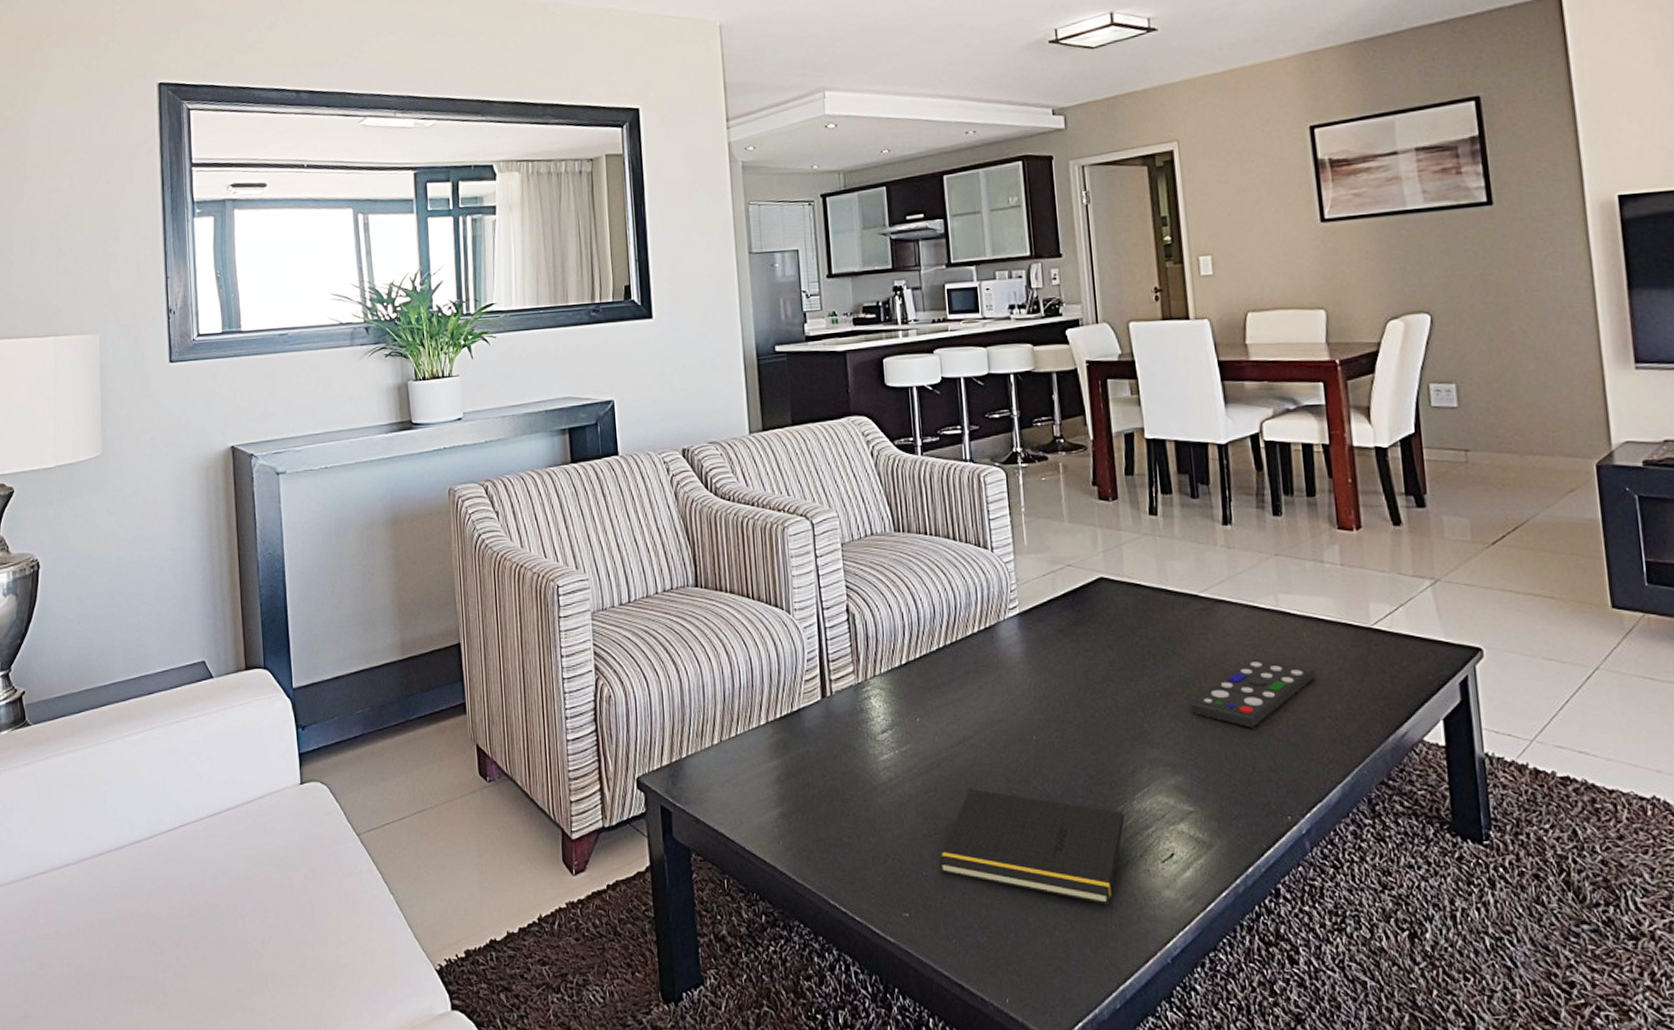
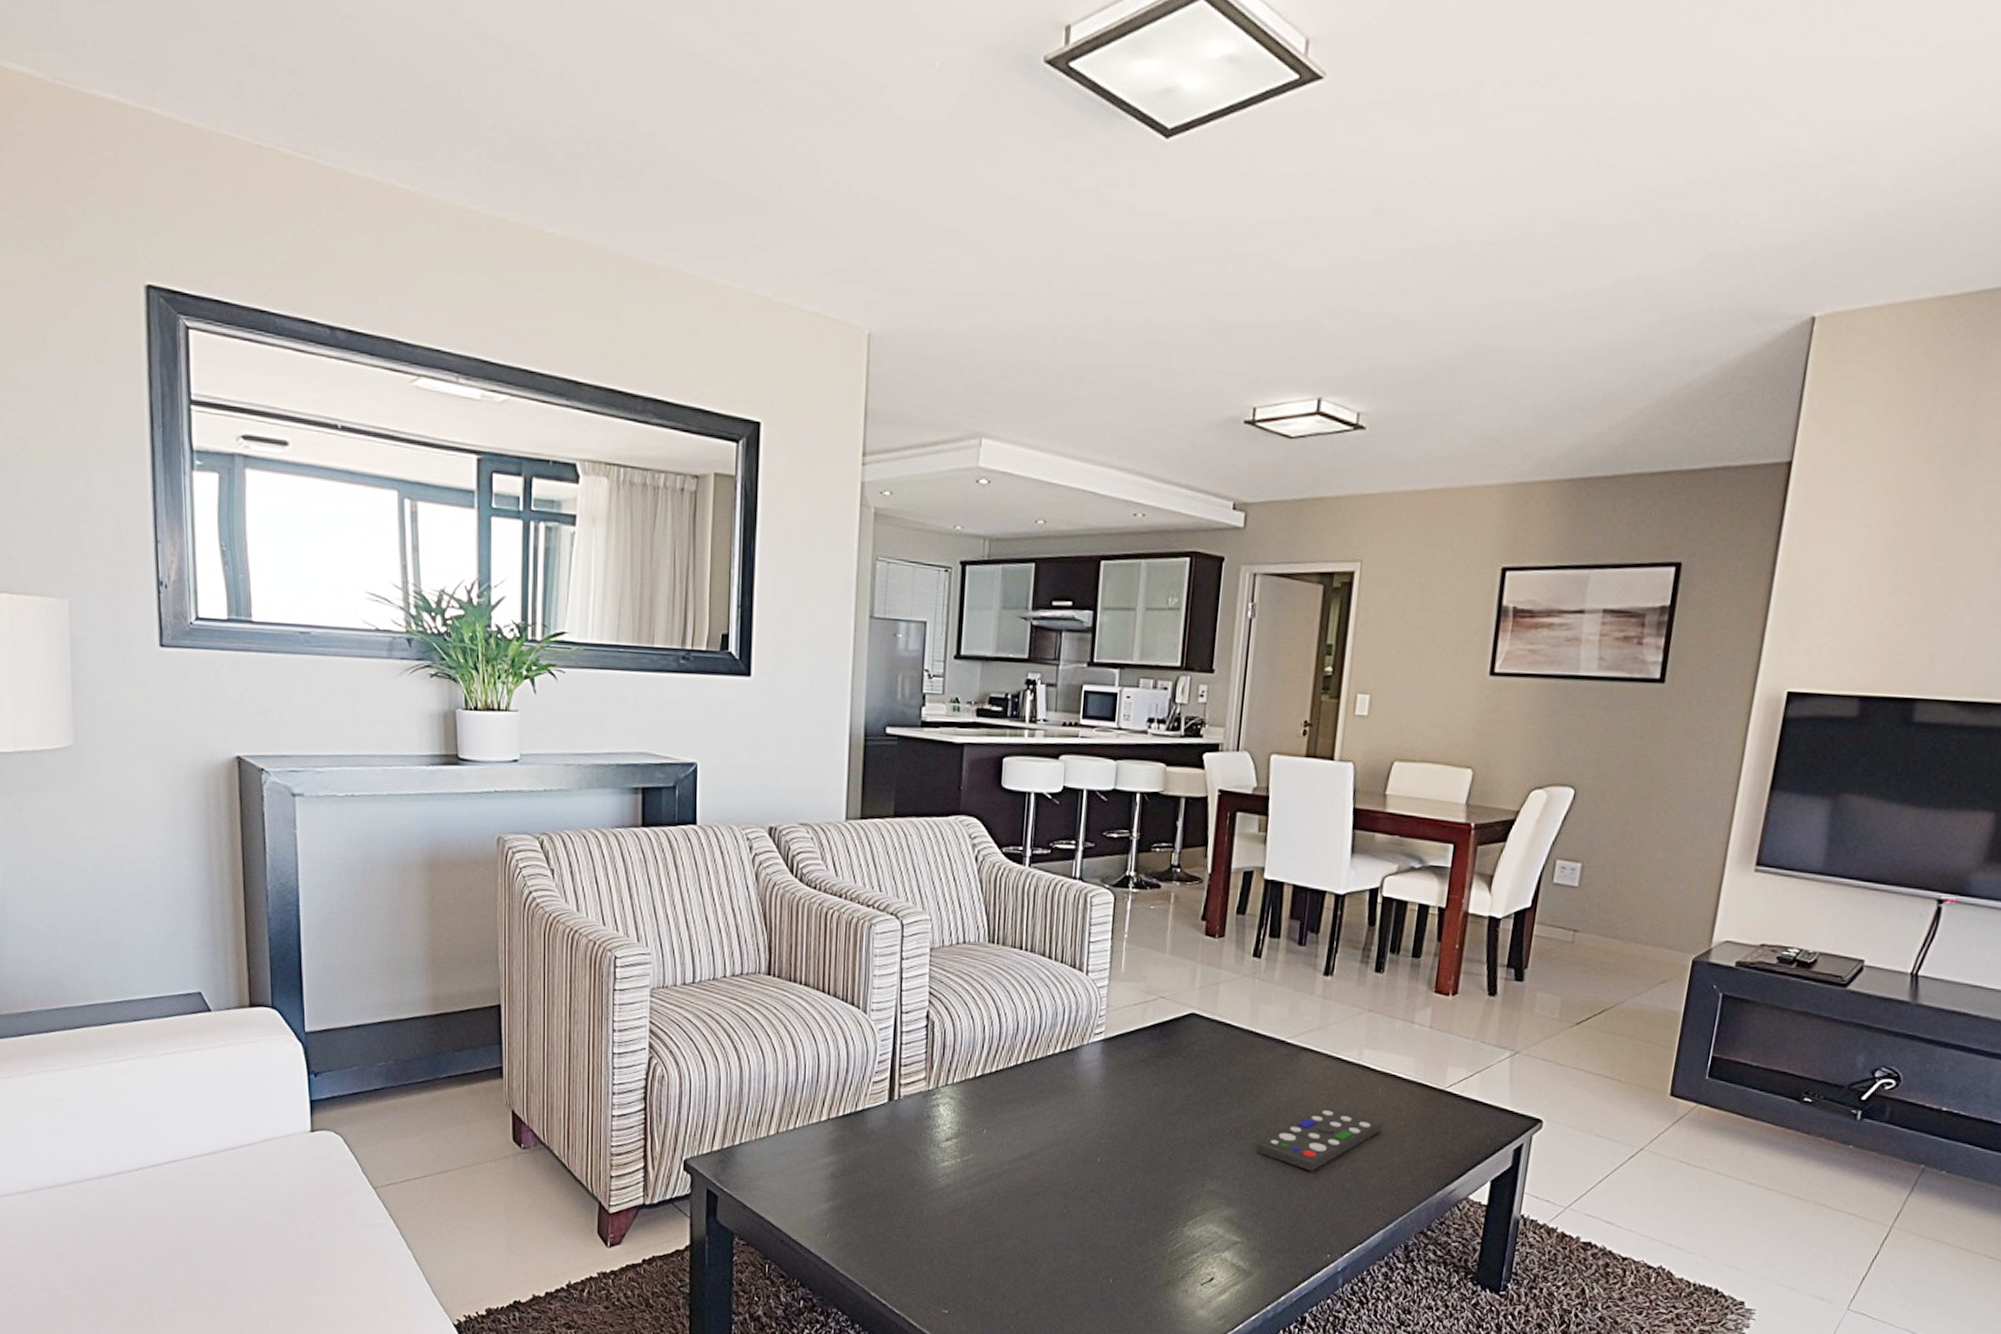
notepad: present [938,788,1125,905] -> none [984,1201,1173,1318]

